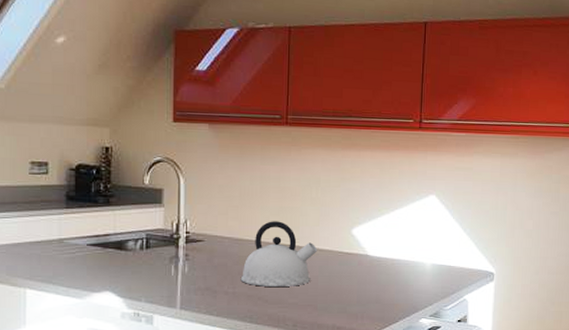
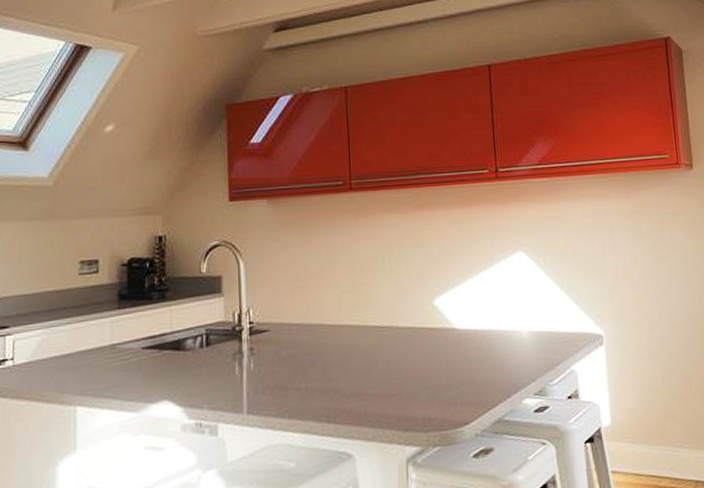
kettle: present [240,221,318,287] -> none [313,299,397,378]

